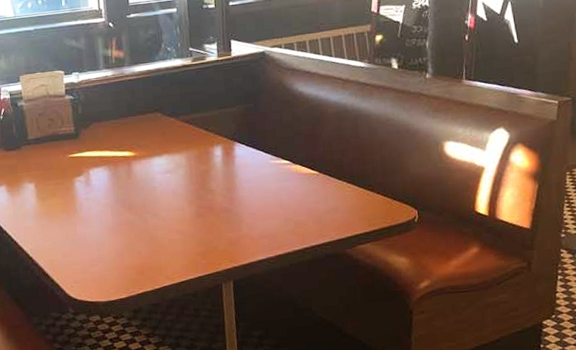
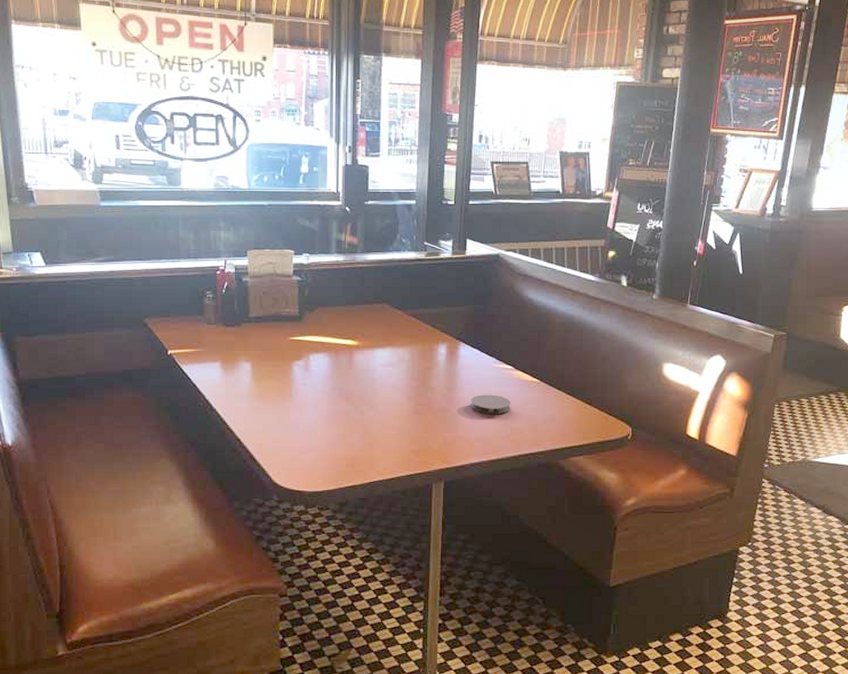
coaster: none [251,190,292,211] -> present [470,394,511,415]

